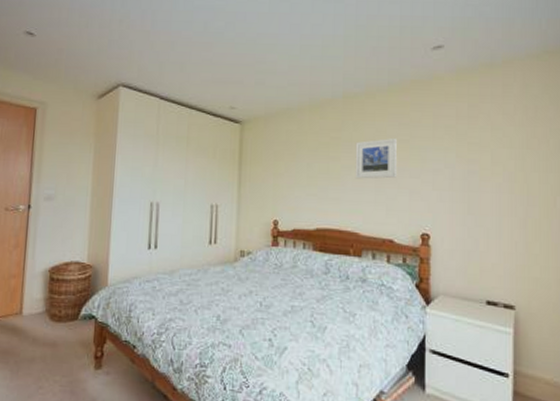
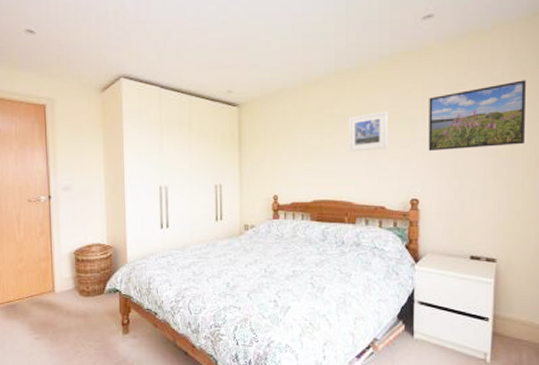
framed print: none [440,116,540,184] -> present [428,80,526,151]

